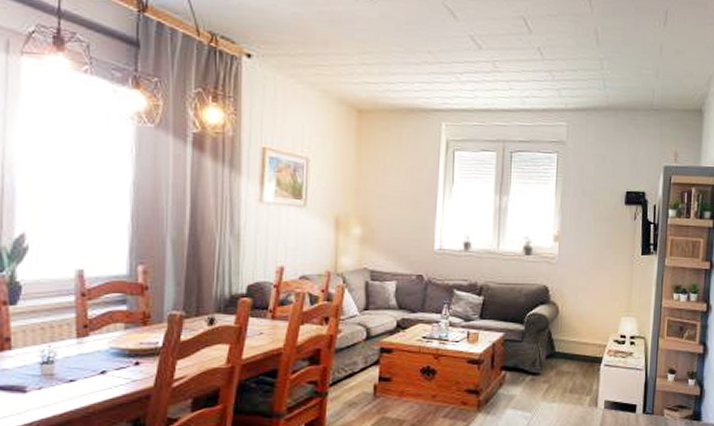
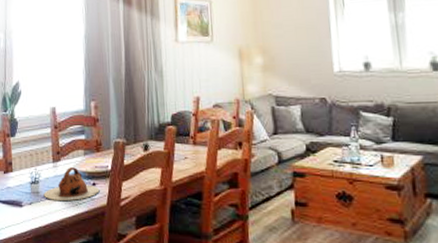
teapot: none [61,344,145,383] -> present [43,167,100,201]

